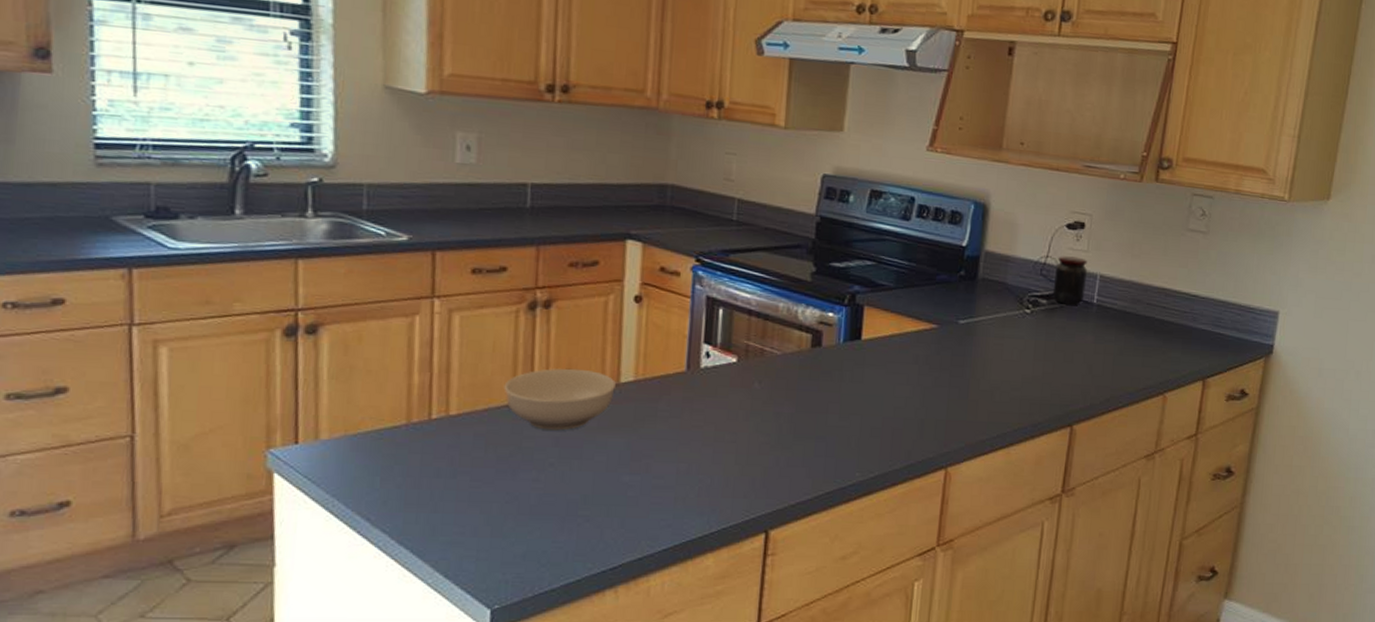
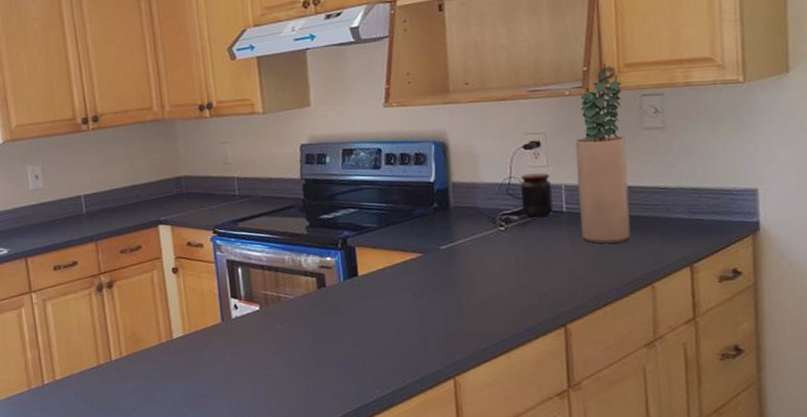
bowl: present [503,368,616,431] -> none [90,332,171,383]
vase: none [1106,153,1177,346] -> present [575,63,631,244]

